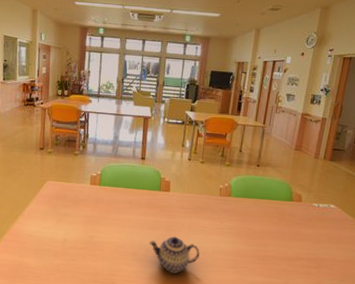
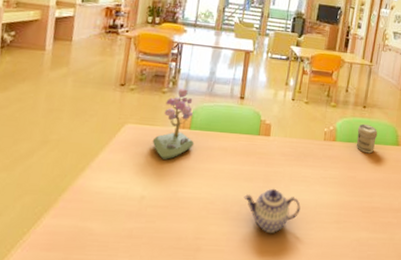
flowering plant: none [69,151,104,210] -> present [152,88,195,160]
jar: none [250,181,272,208] -> present [356,123,378,154]

